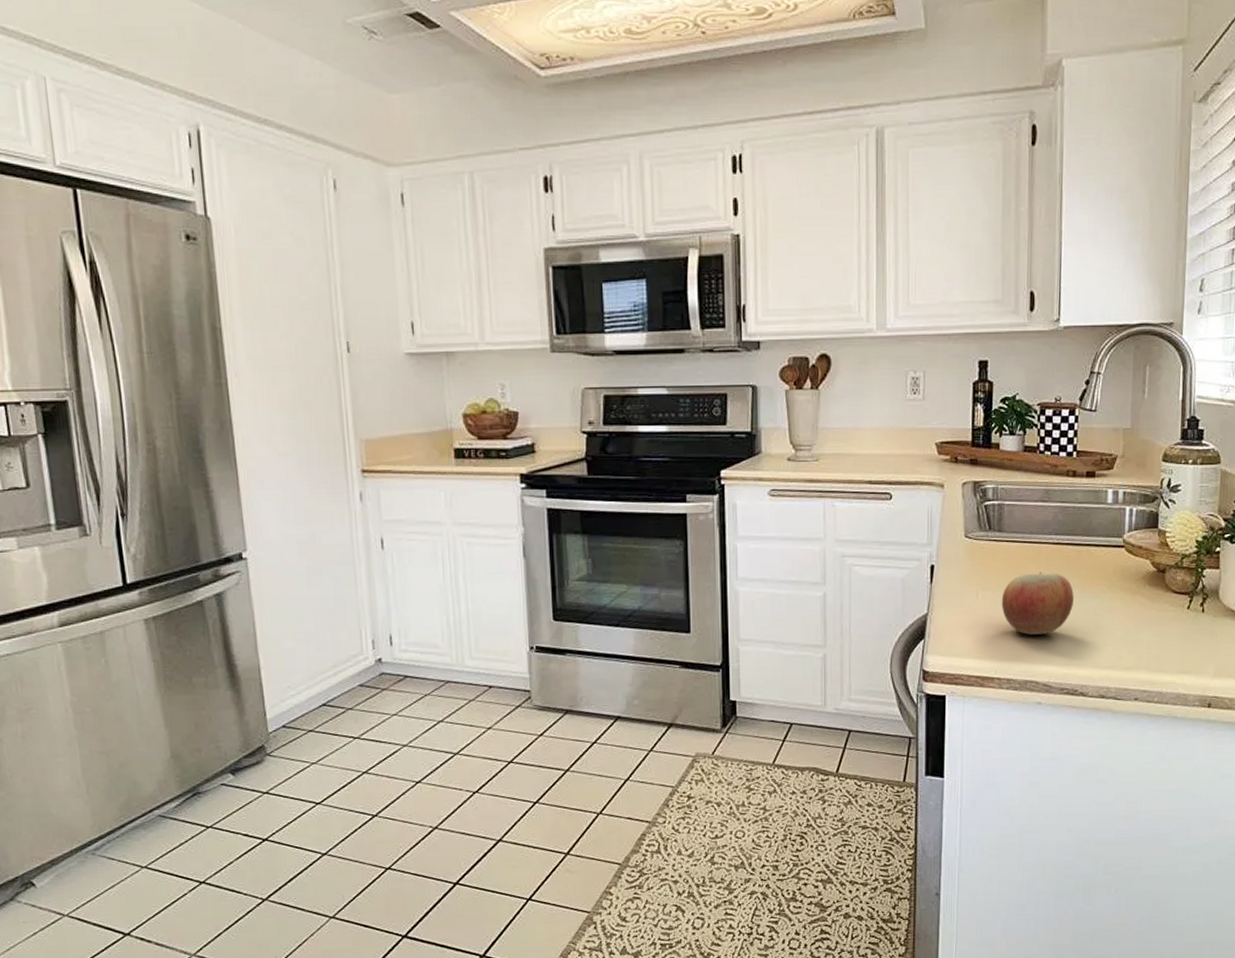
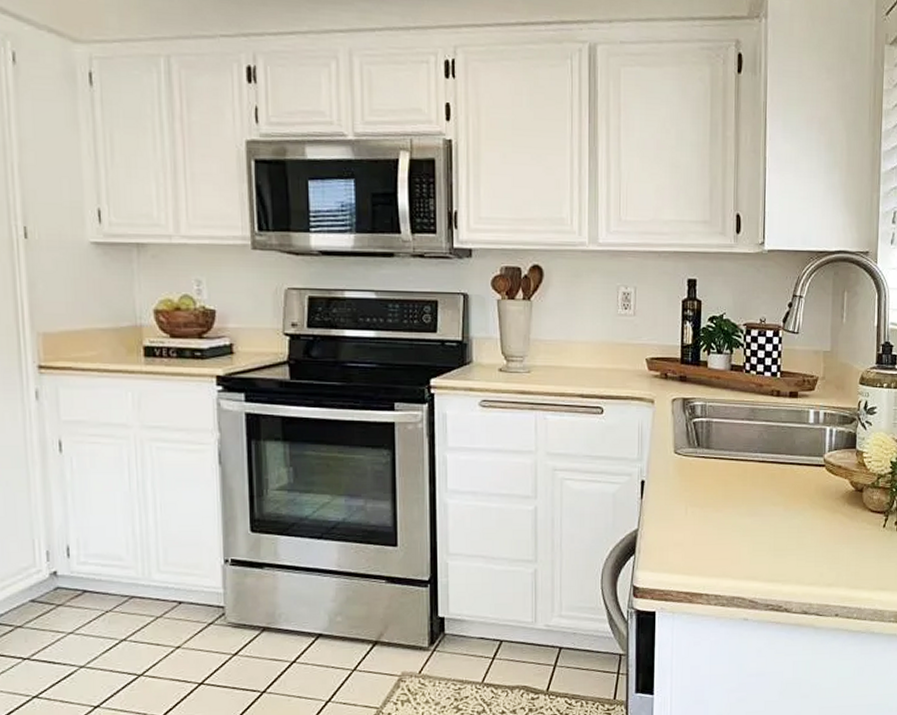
apple: present [1001,572,1074,635] -> none [709,489,778,551]

